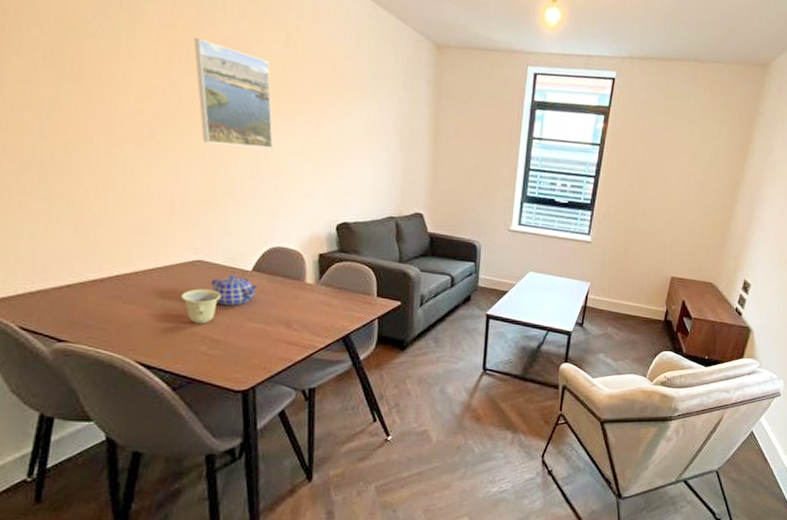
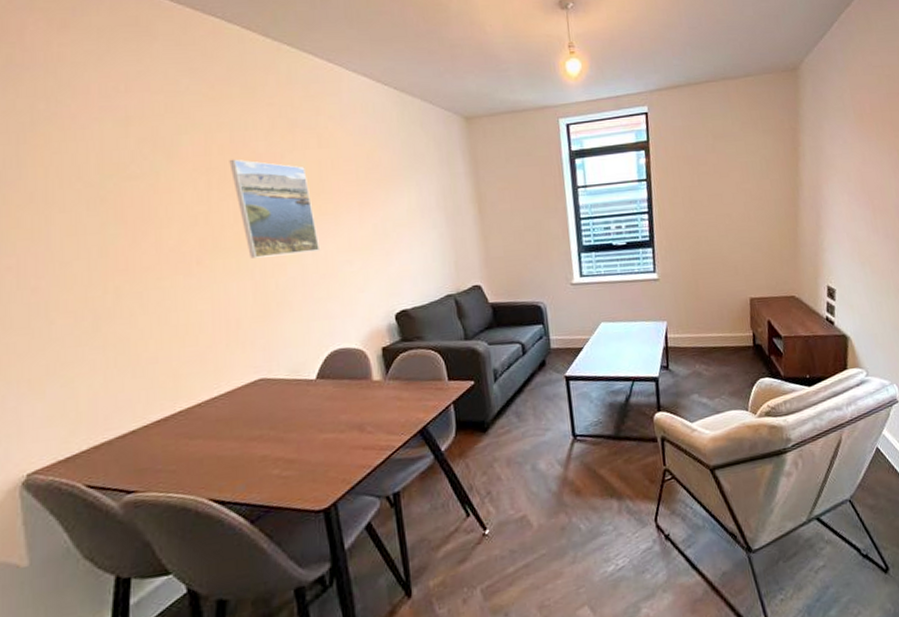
cup: present [181,288,222,324] -> none [247,406,289,446]
teapot: present [211,275,259,306] -> none [276,387,325,421]

